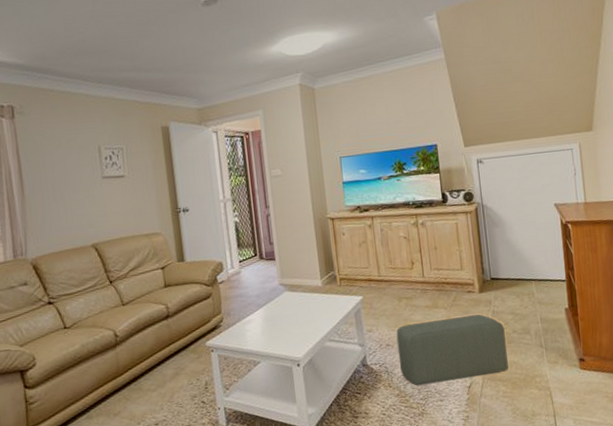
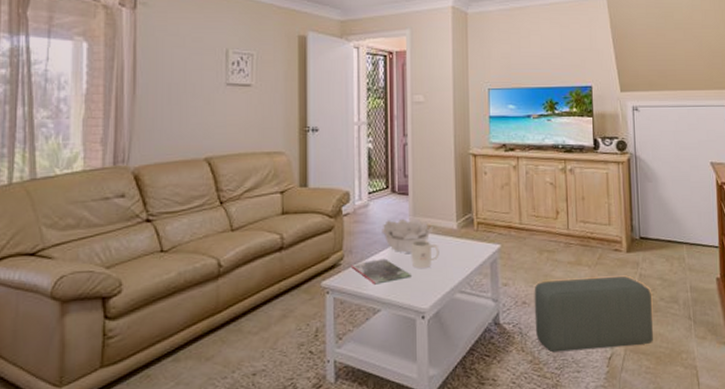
magazine: none [231,317,285,341] -> present [351,258,411,285]
decorative bowl: none [254,280,301,312] -> present [382,219,434,253]
mug: none [282,298,308,324] -> present [411,239,439,269]

